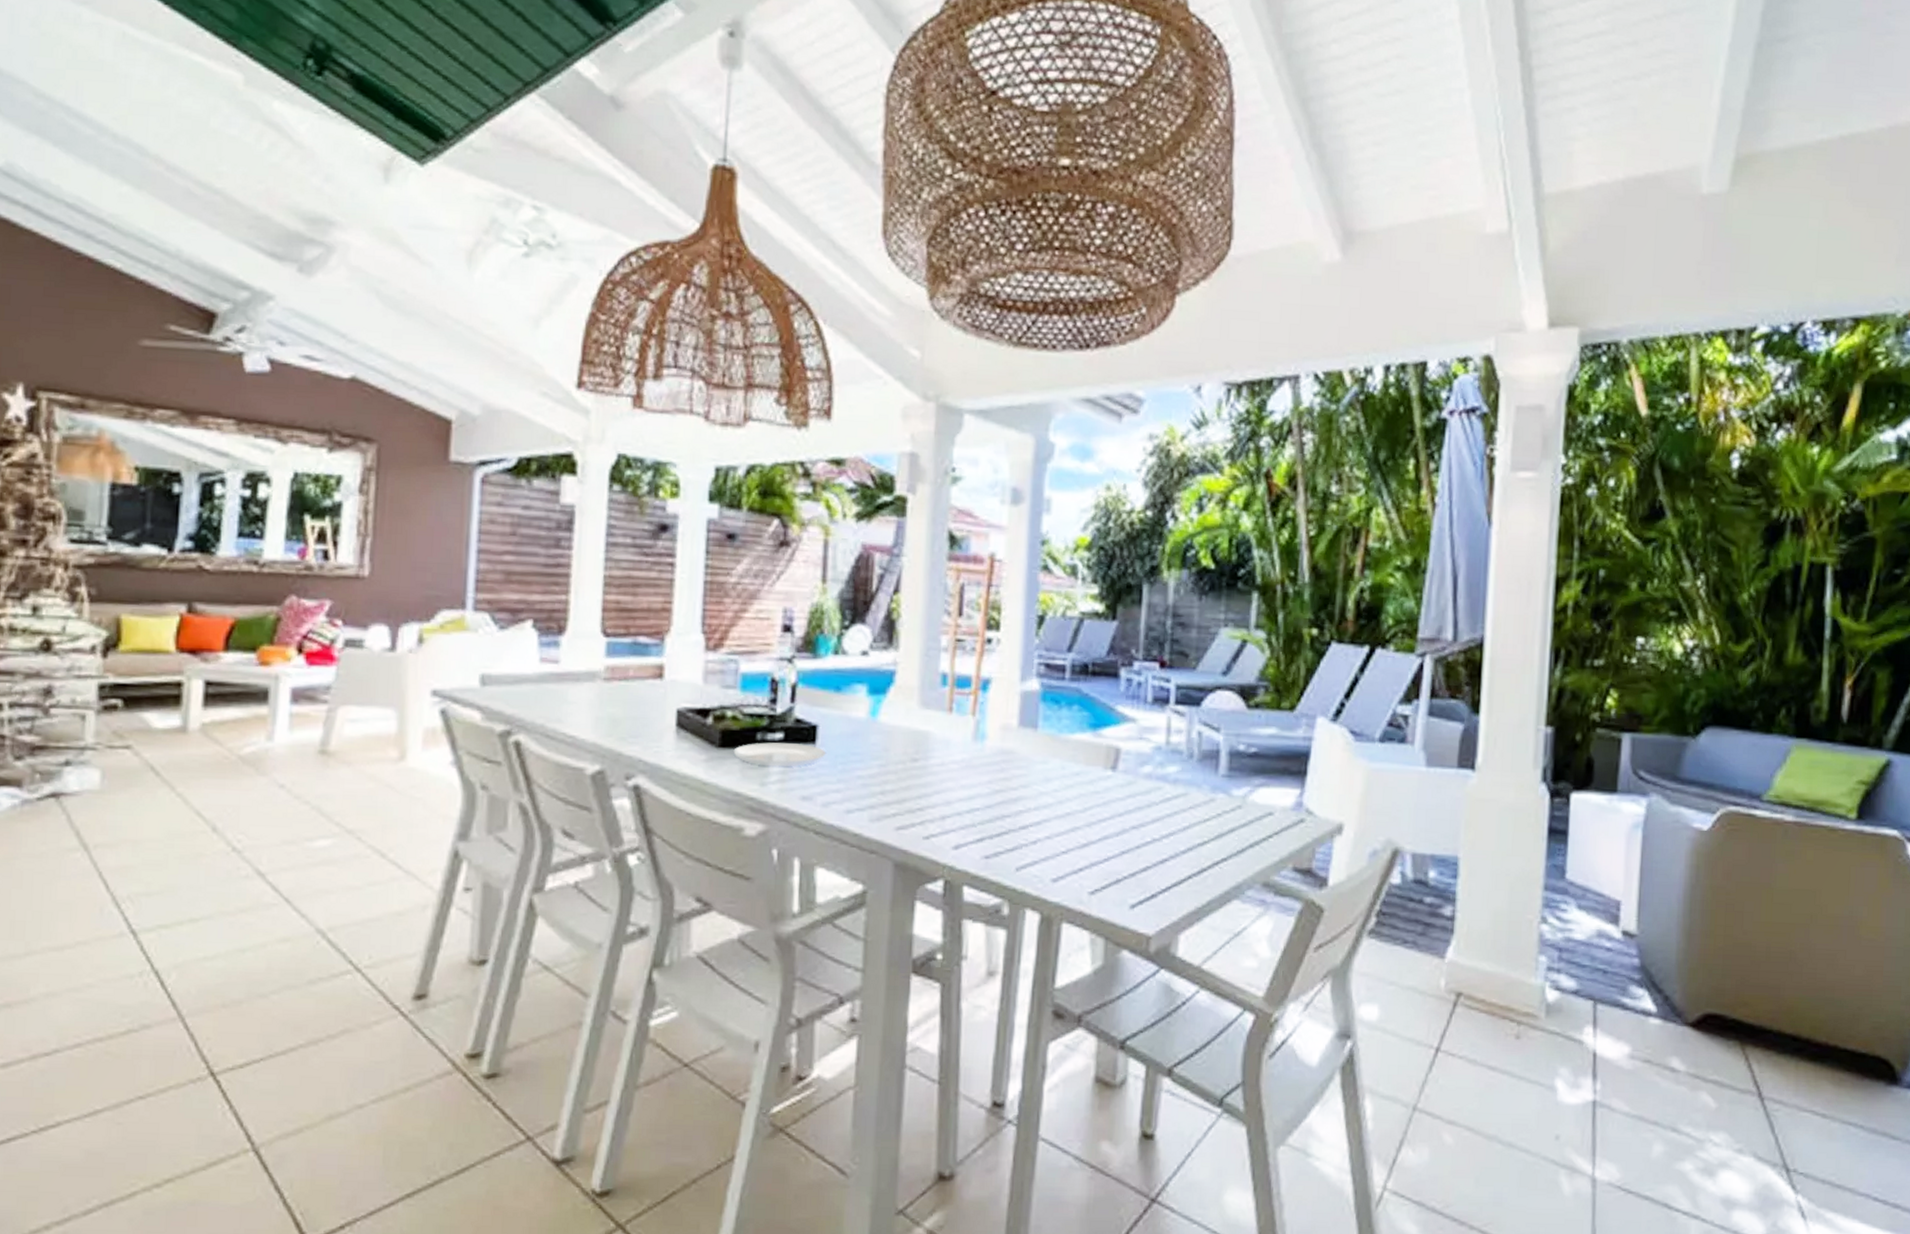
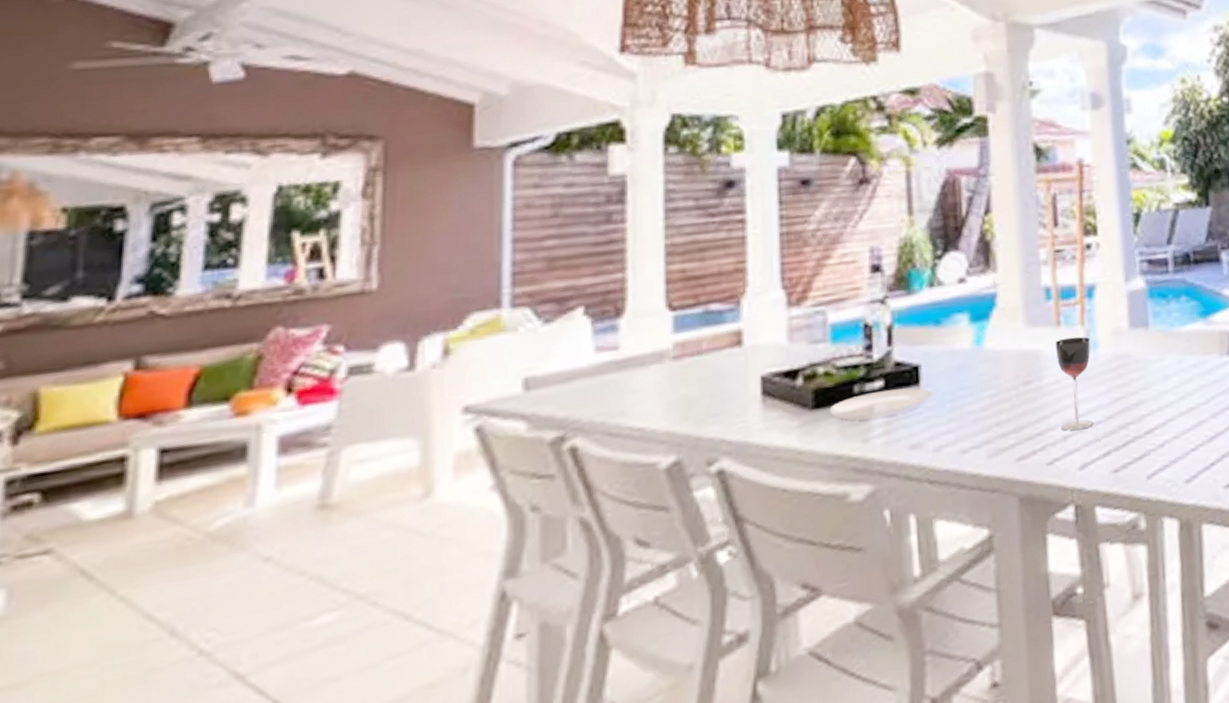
wineglass: none [940,725,979,813] -> present [1056,336,1093,431]

